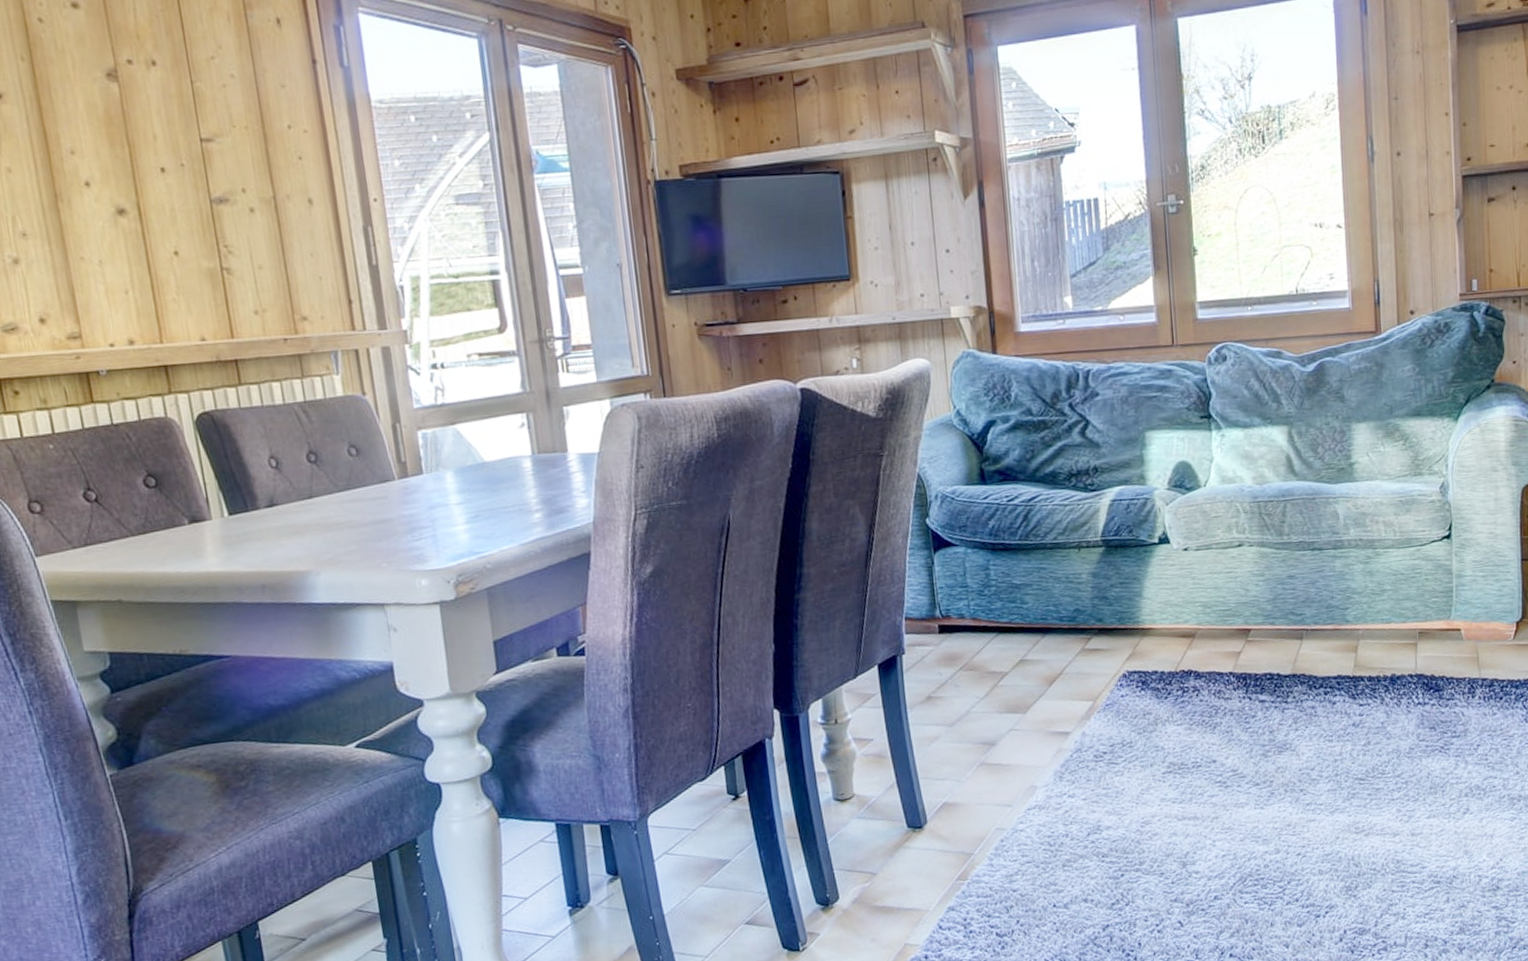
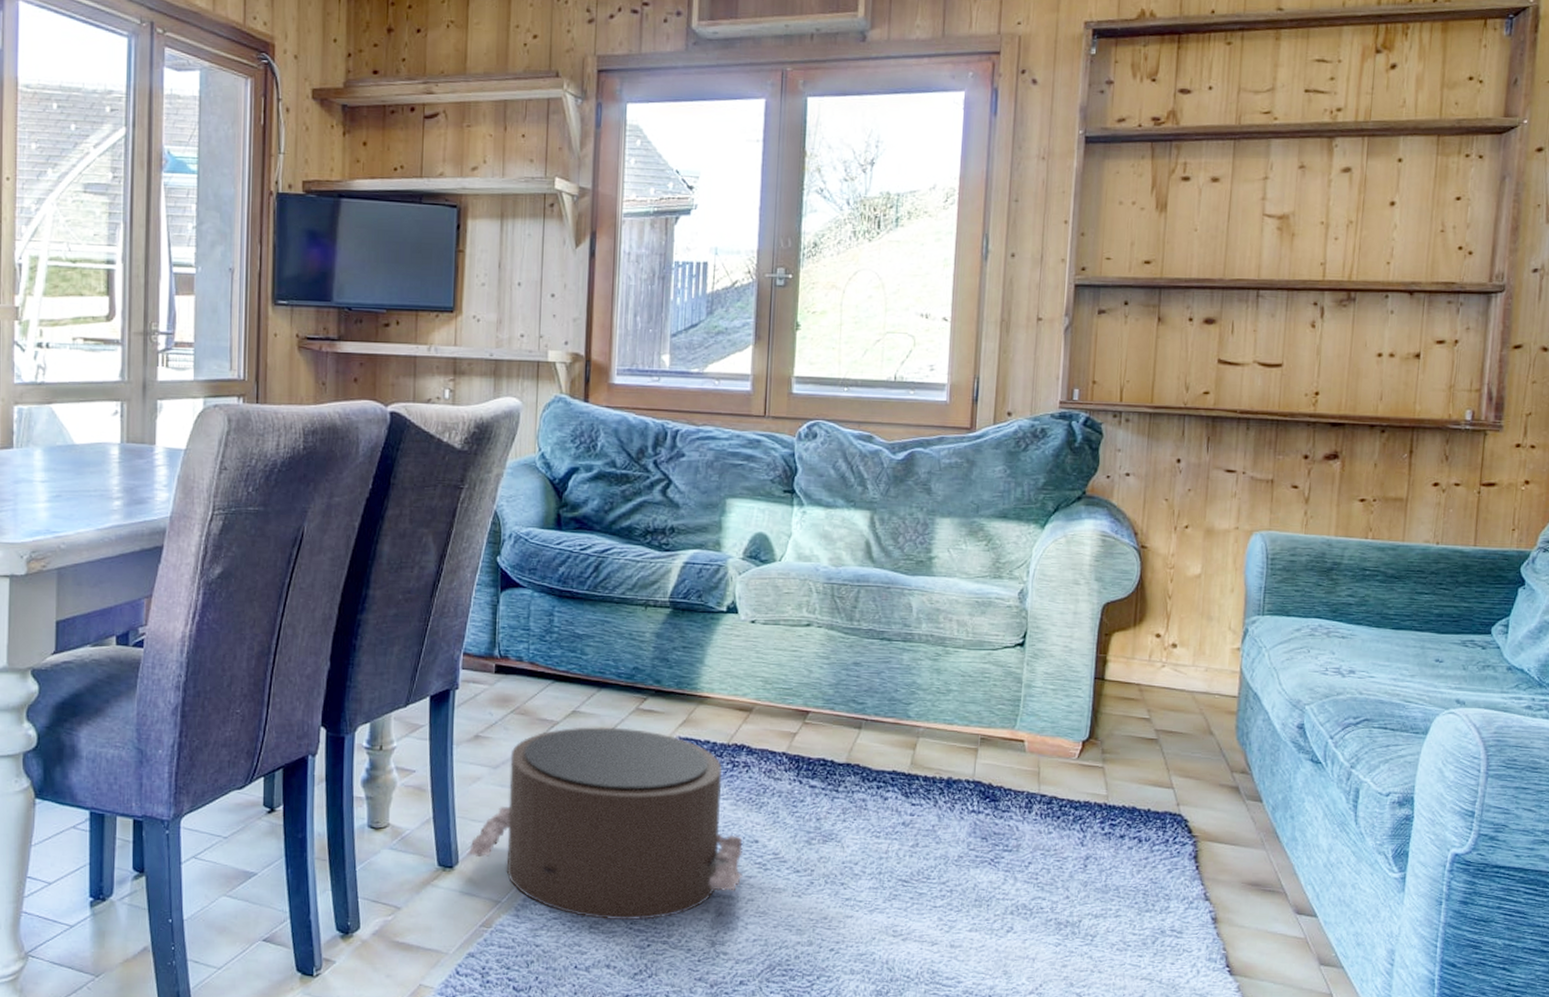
pouf: none [935,669,1205,857] -> present [468,727,743,921]

